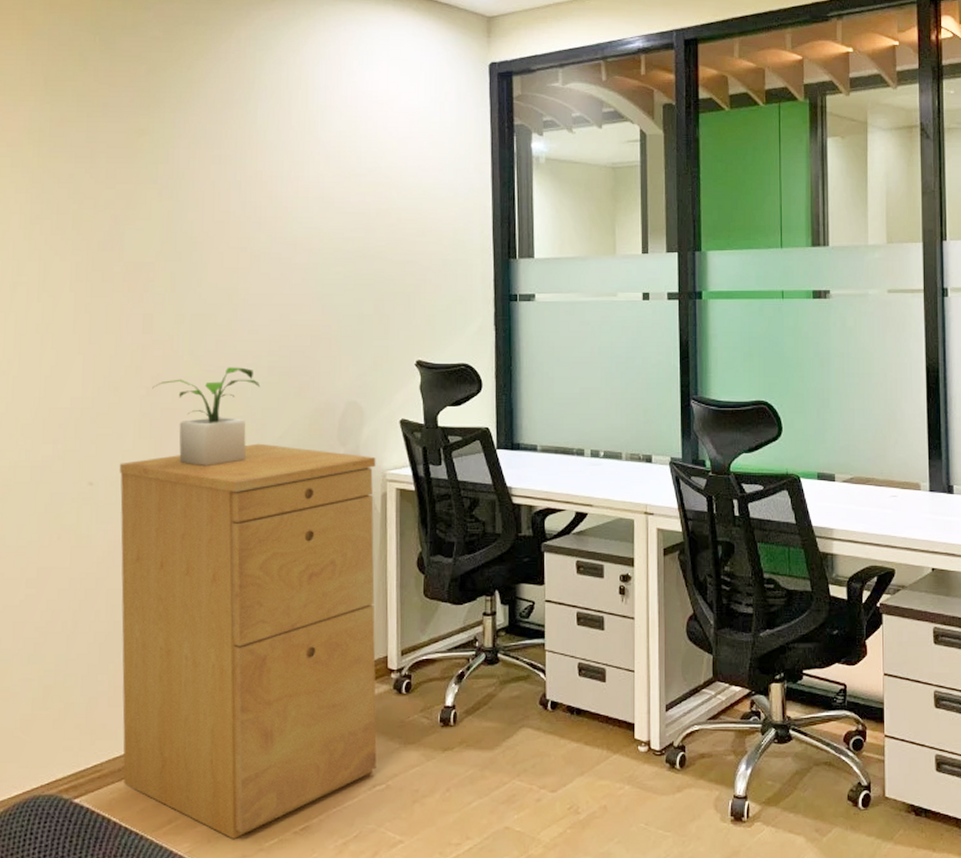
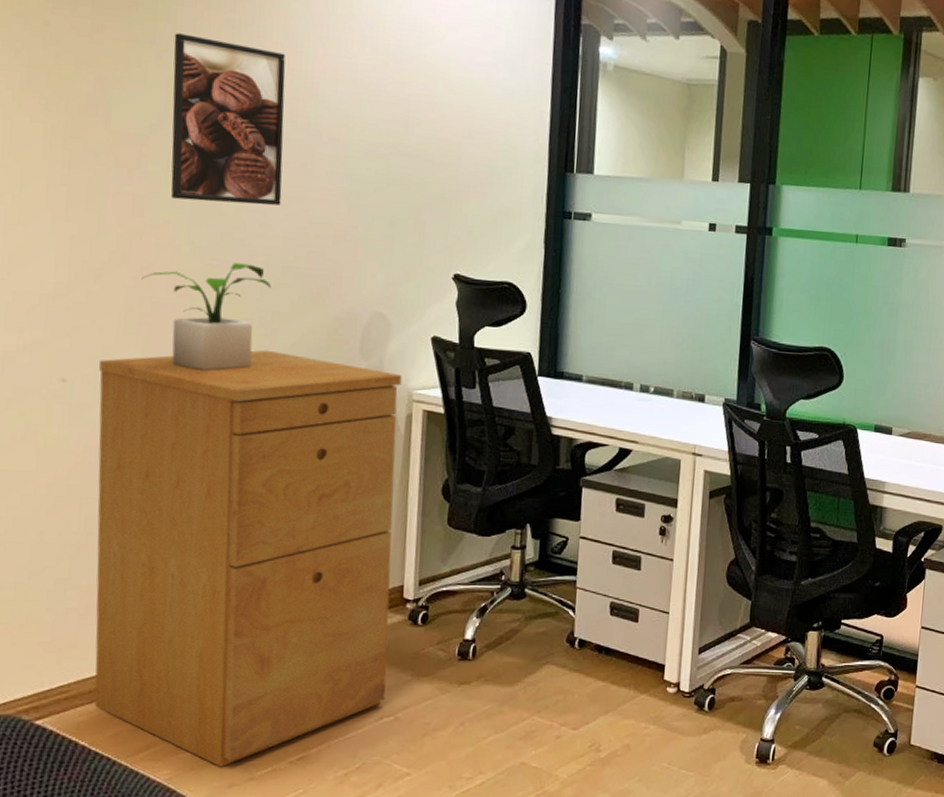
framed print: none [172,172,266,315] -> present [171,33,286,206]

